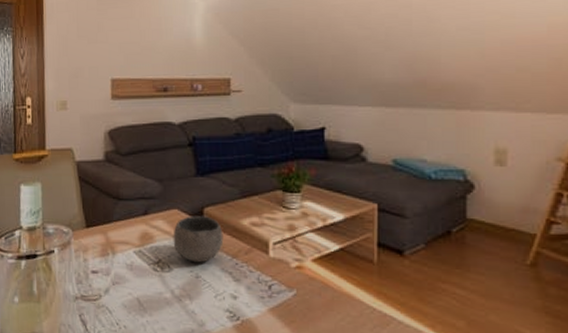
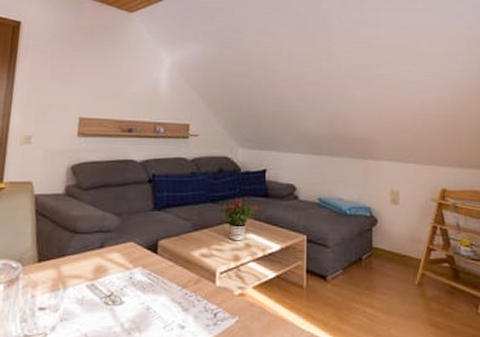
bowl: present [173,216,224,263] -> none [126,248,175,294]

